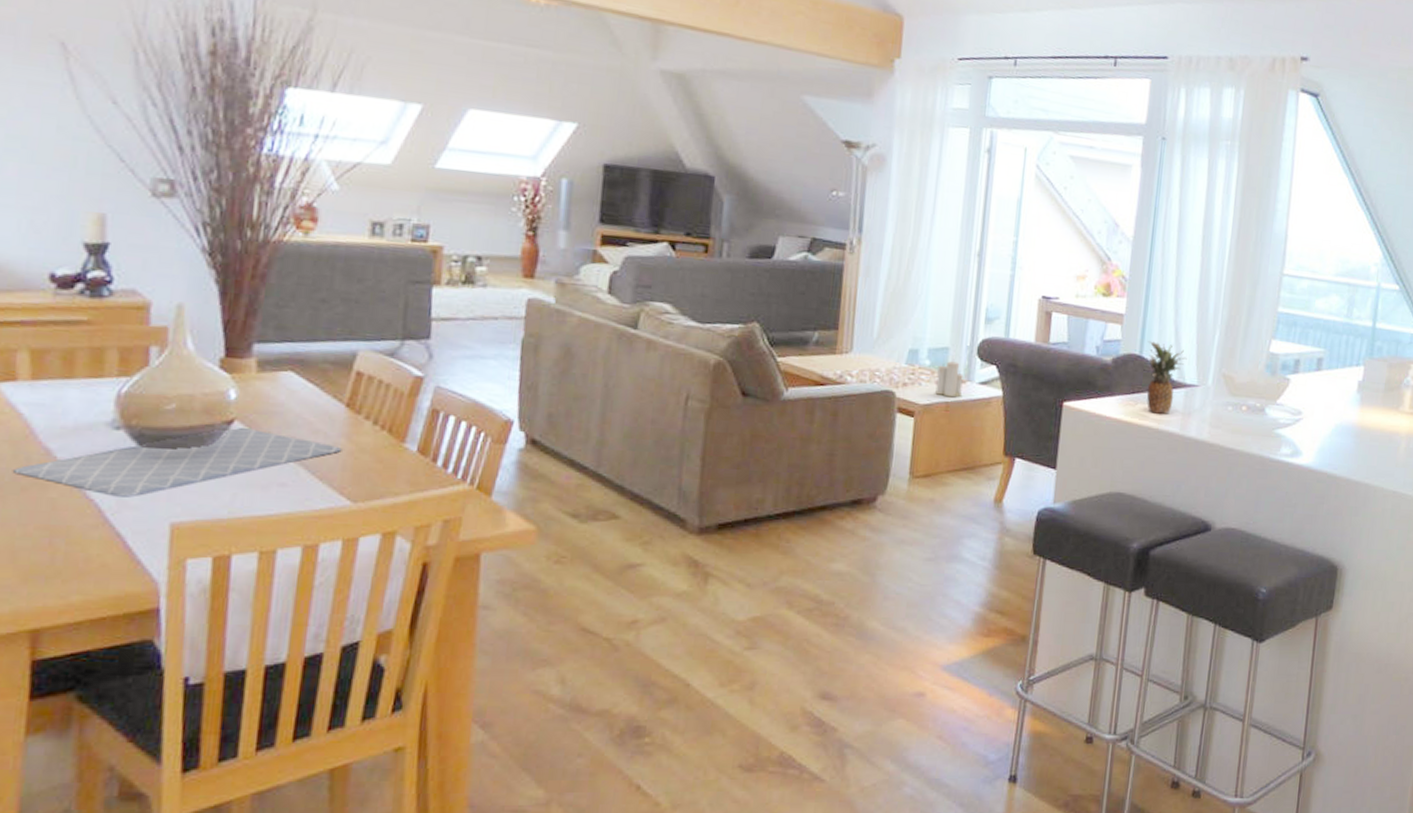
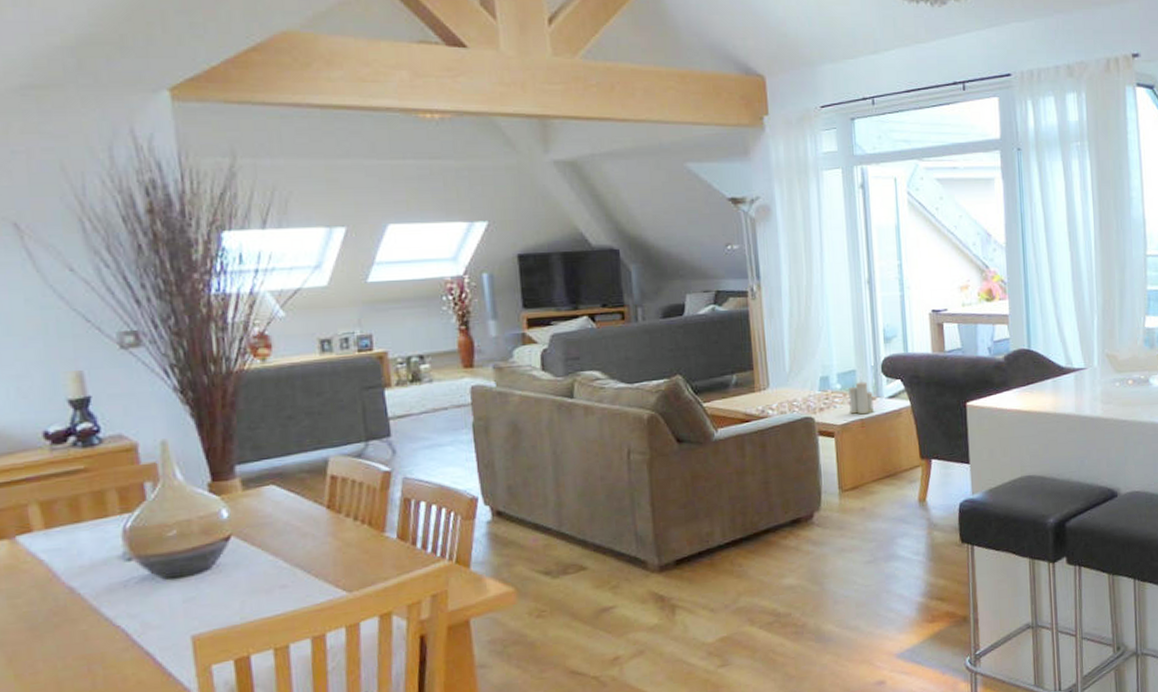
placemat: present [14,428,342,498] -> none [45,541,330,621]
fruit: present [1146,341,1187,415] -> none [1034,335,1072,400]

